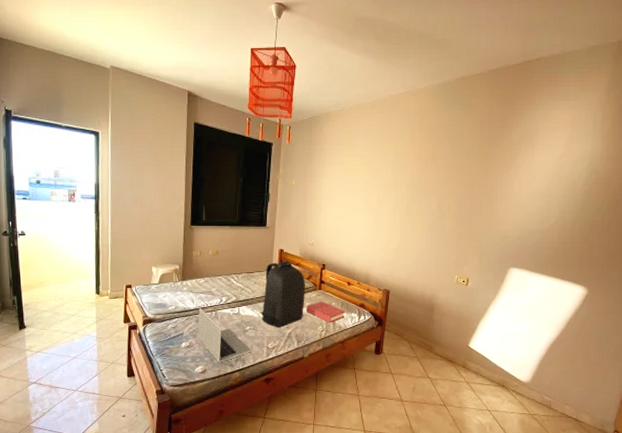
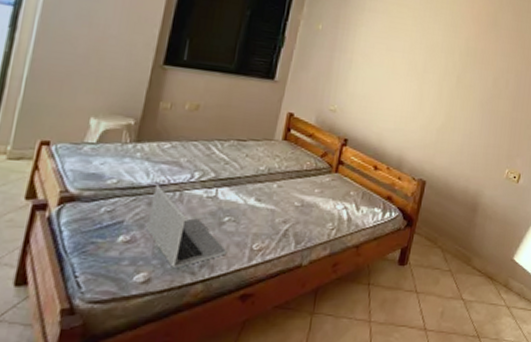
backpack: present [259,260,305,327] -> none [246,128,318,221]
hardback book: present [306,301,345,324] -> none [314,188,367,220]

